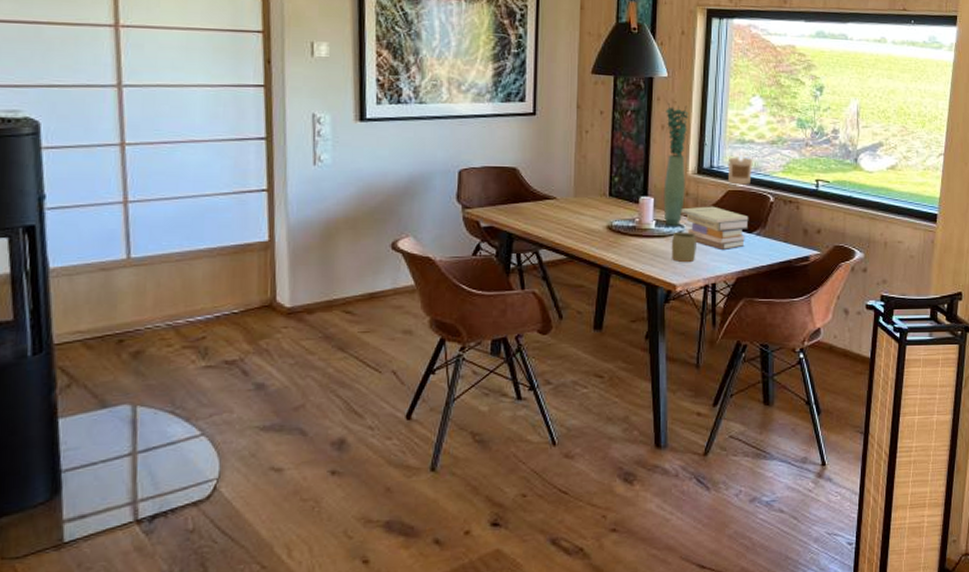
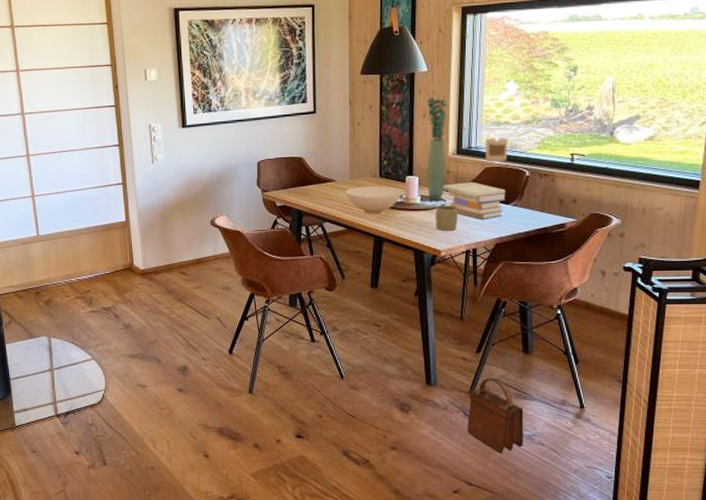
bowl: none [568,206,635,241] -> present [345,186,402,215]
handbag: none [700,434,763,526] -> present [467,377,524,454]

